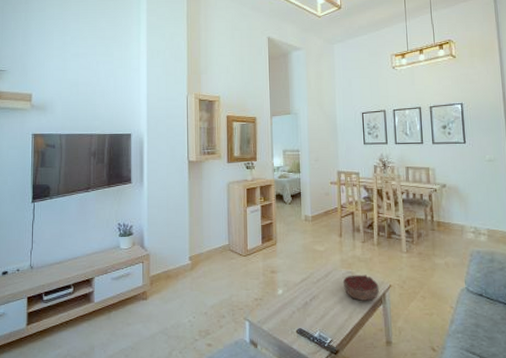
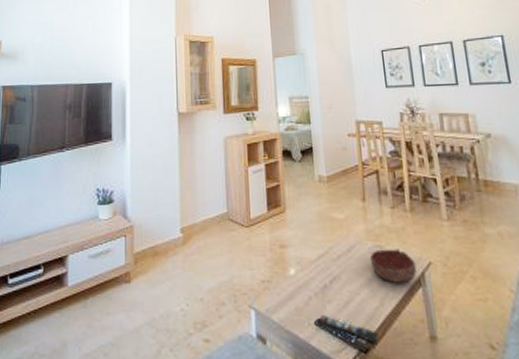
remote control: none [299,326,346,347] -> present [317,315,378,344]

